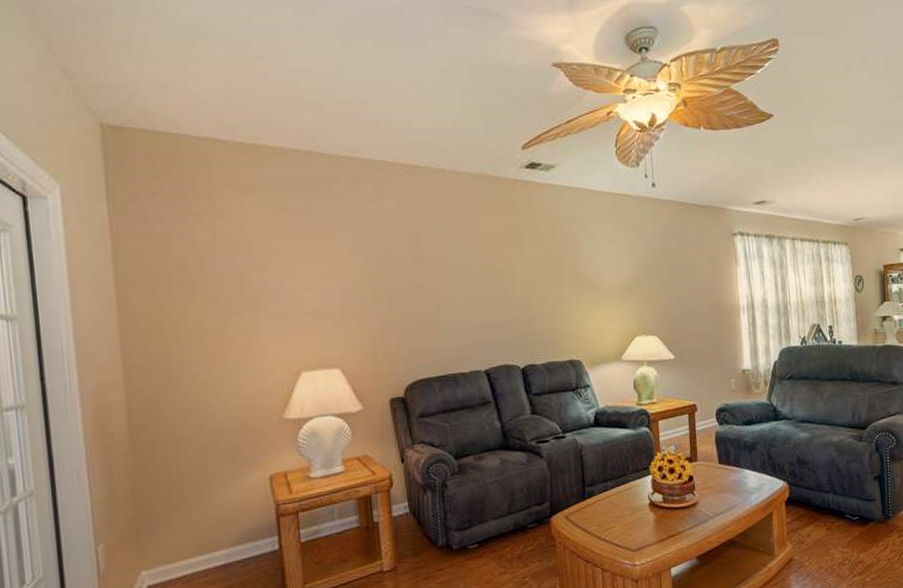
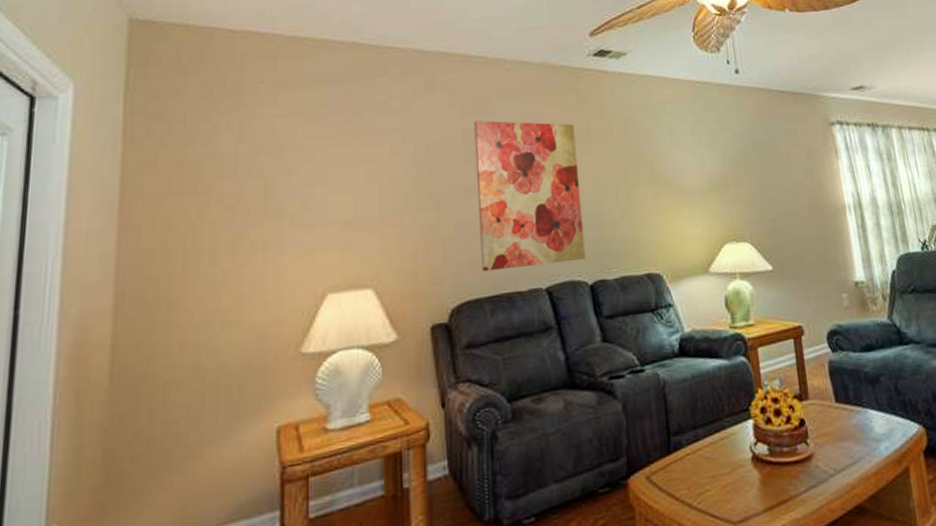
wall art: none [419,226,518,356] -> present [474,120,586,272]

